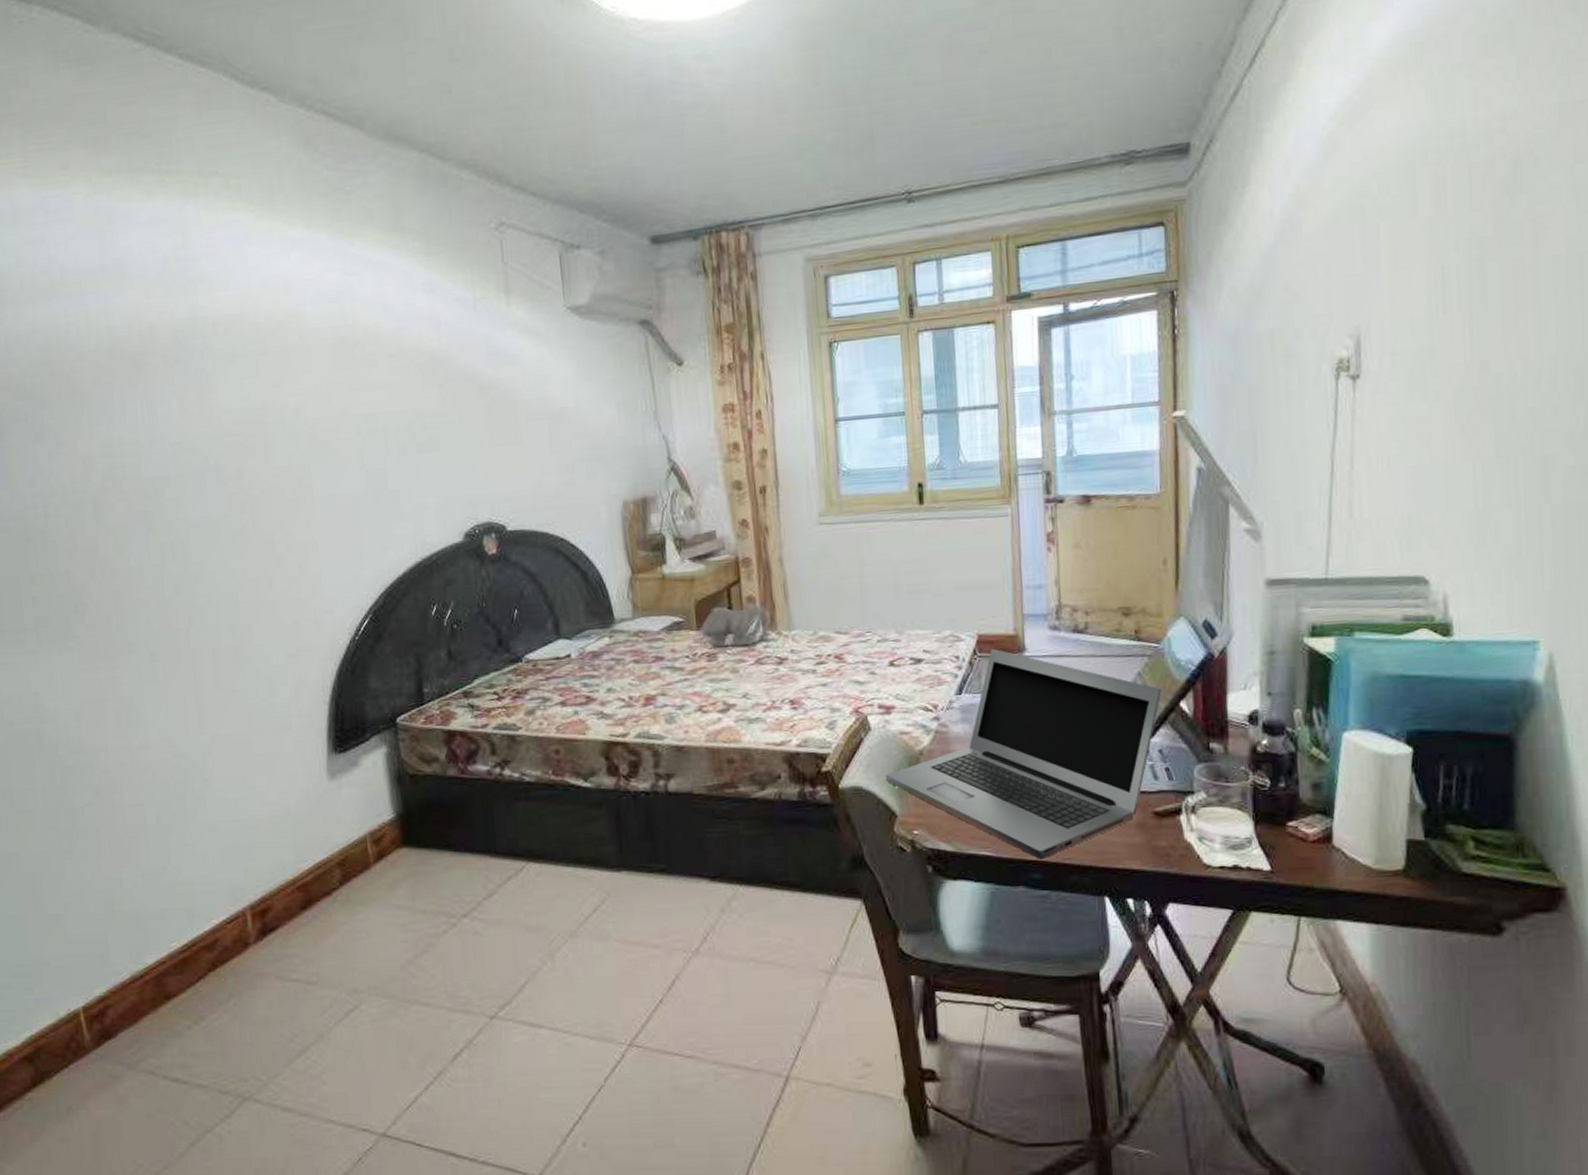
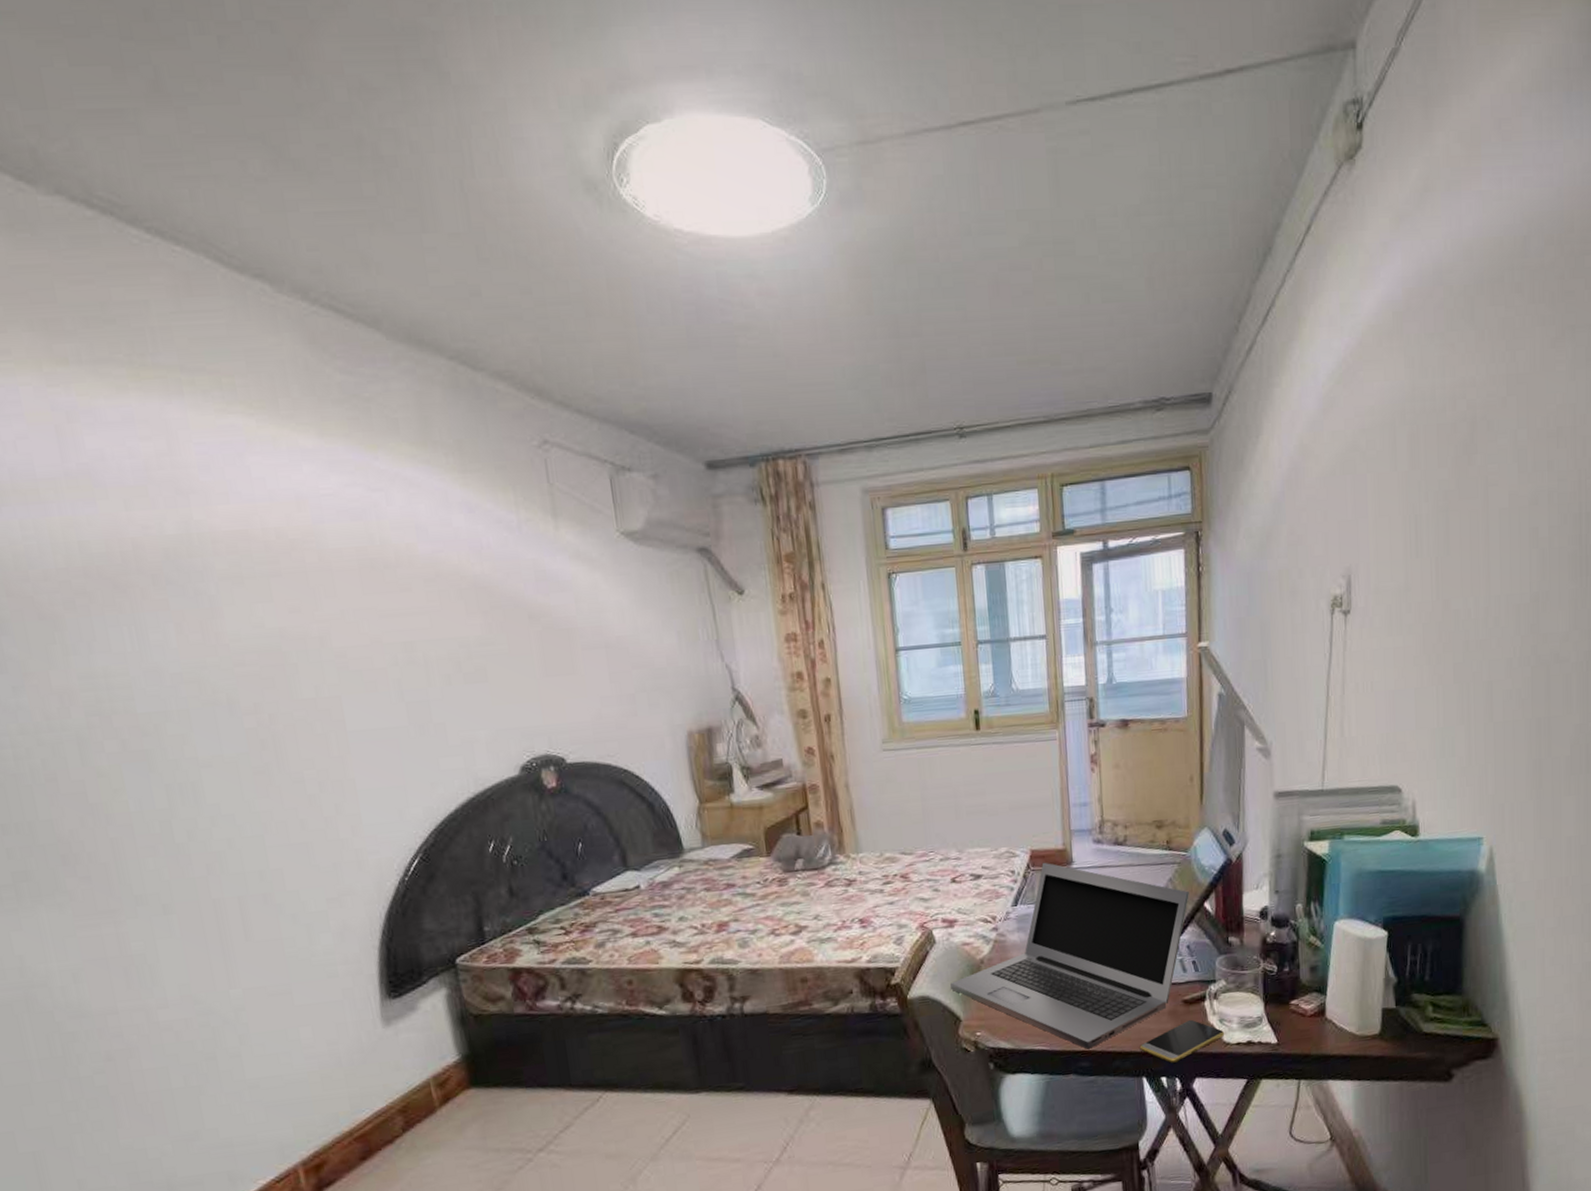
smartphone: none [1101,834,1205,883] -> present [1139,1019,1225,1063]

